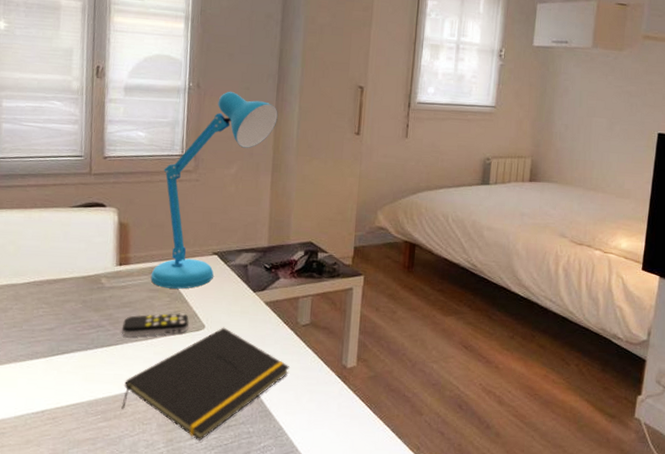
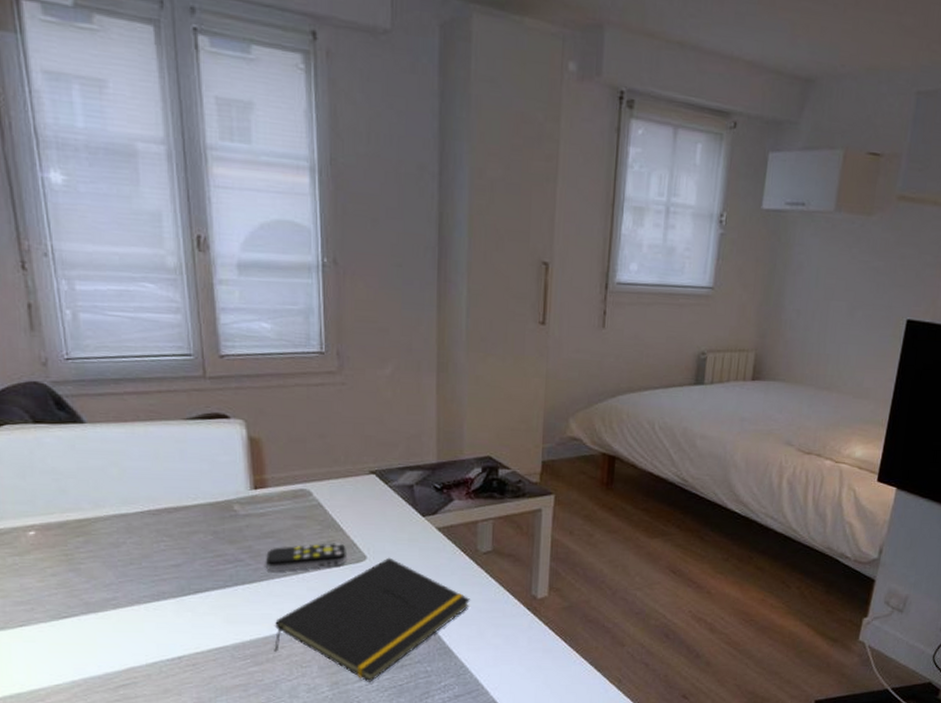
desk lamp: present [150,91,278,289] -> none [295,268,441,515]

